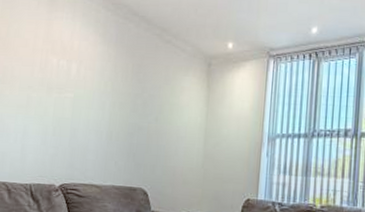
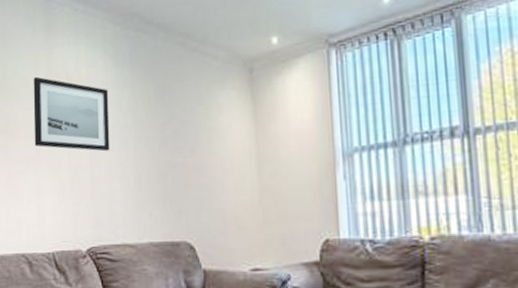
wall art: none [26,40,95,110] -> present [33,76,110,152]

